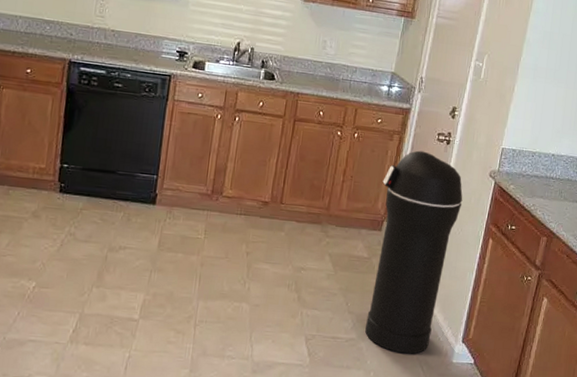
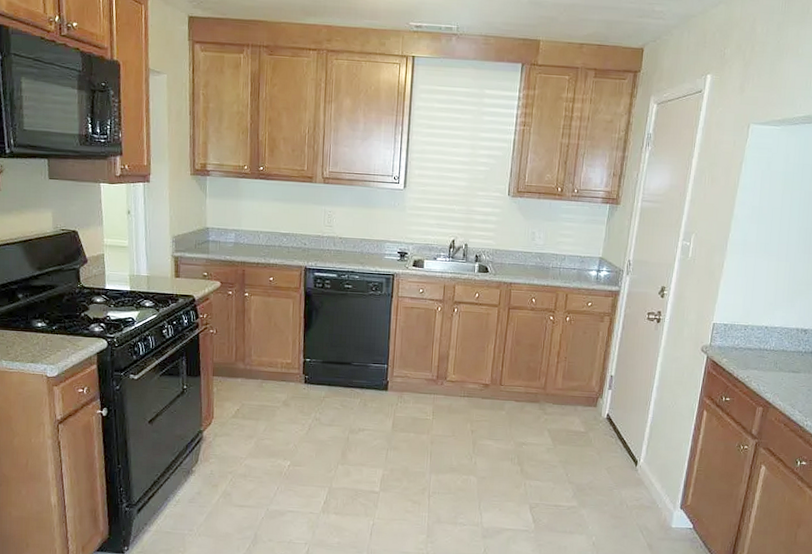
trash can: present [364,150,463,354] -> none [585,330,676,520]

